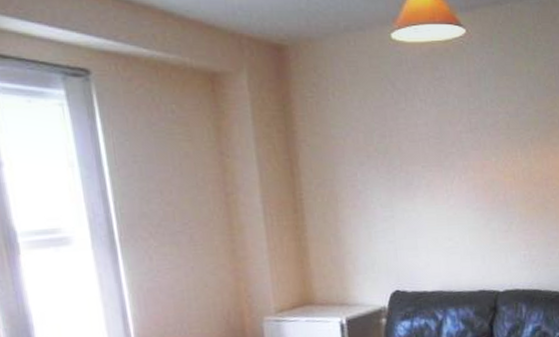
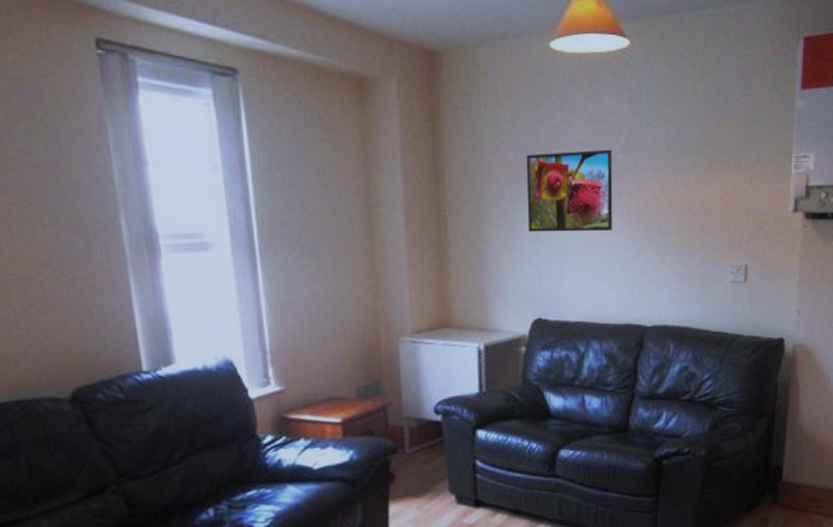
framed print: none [375,129,461,210] -> present [526,149,613,232]

